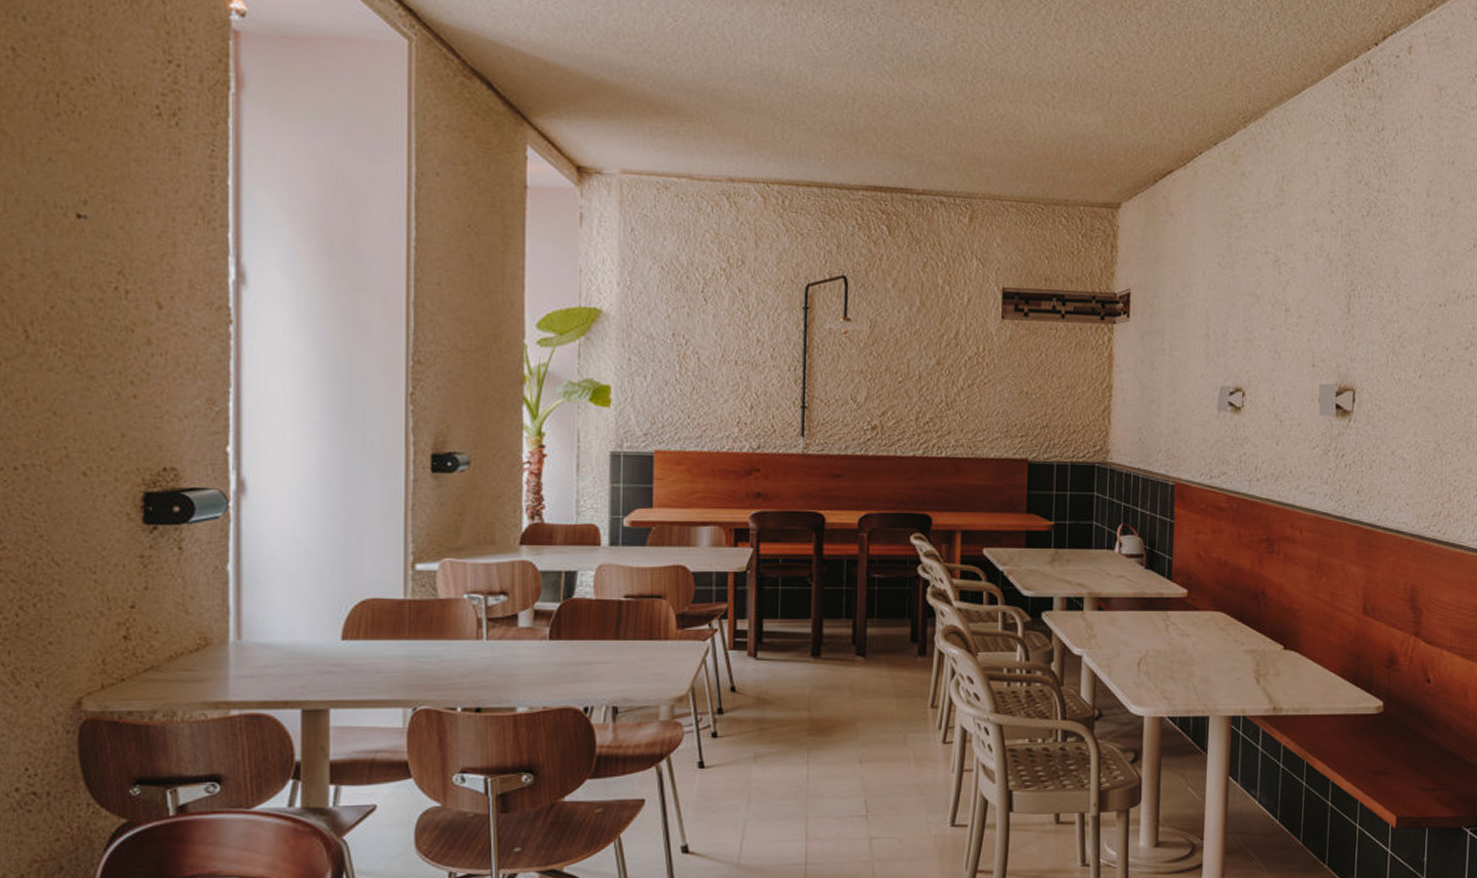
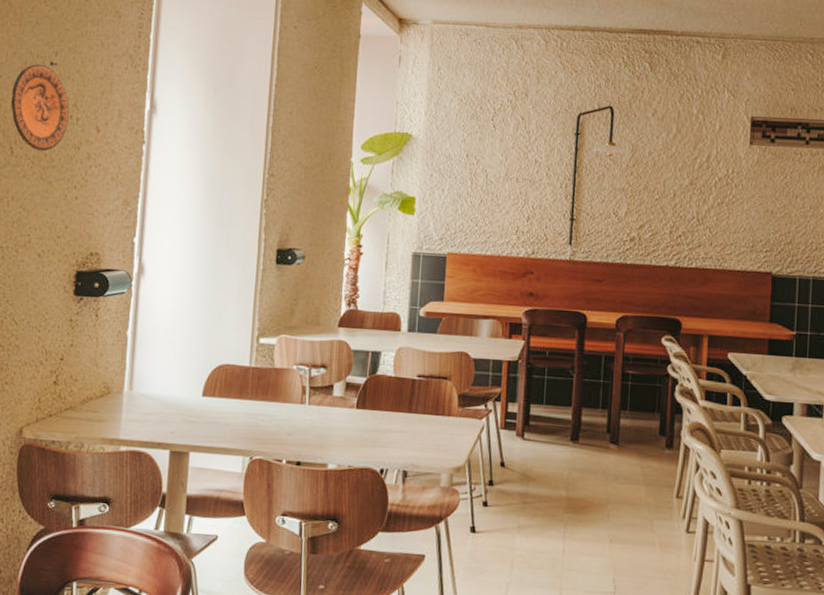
decorative plate: none [19,216,113,336] -> present [11,64,69,152]

